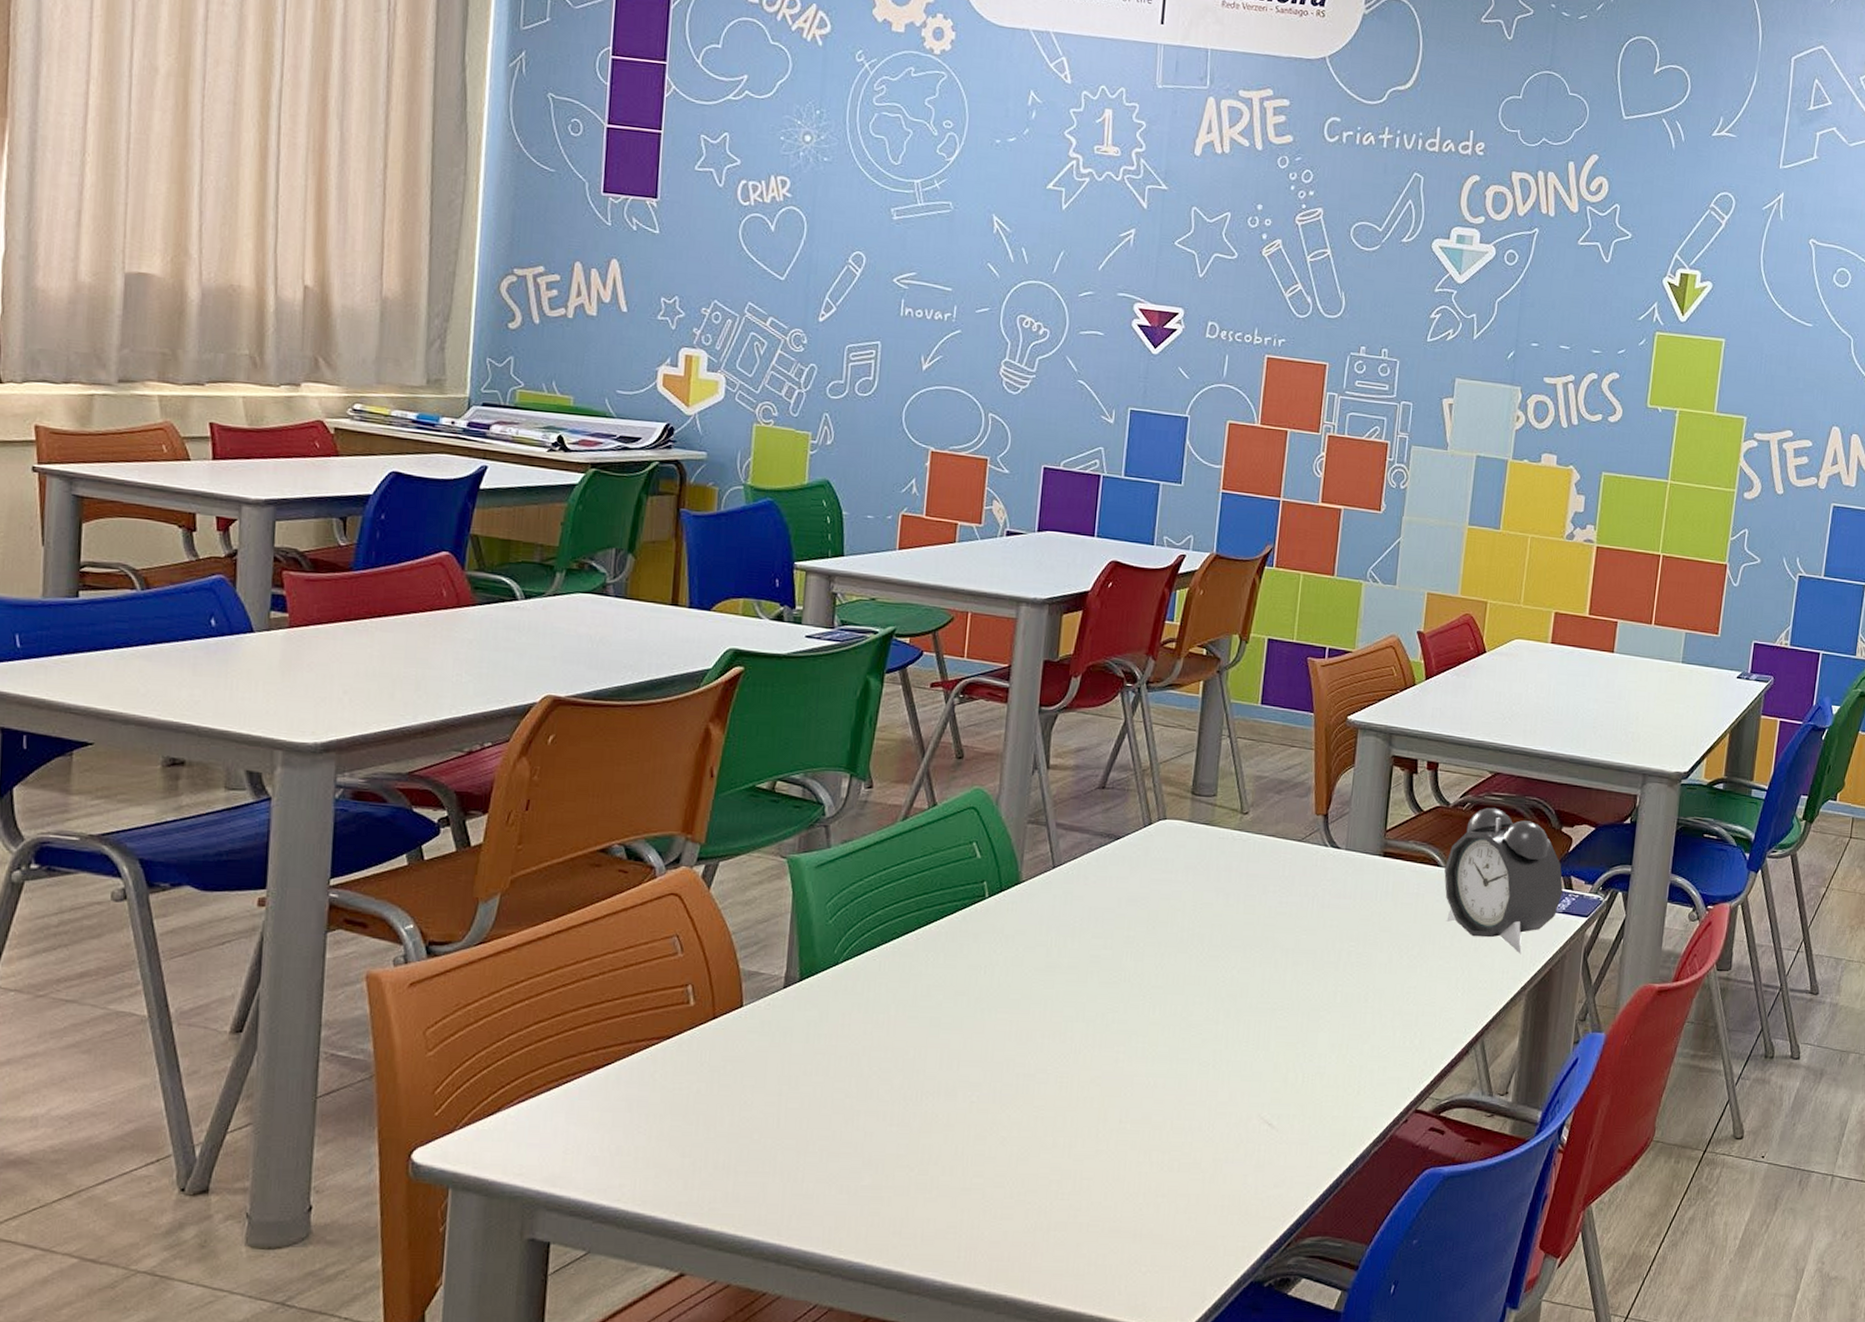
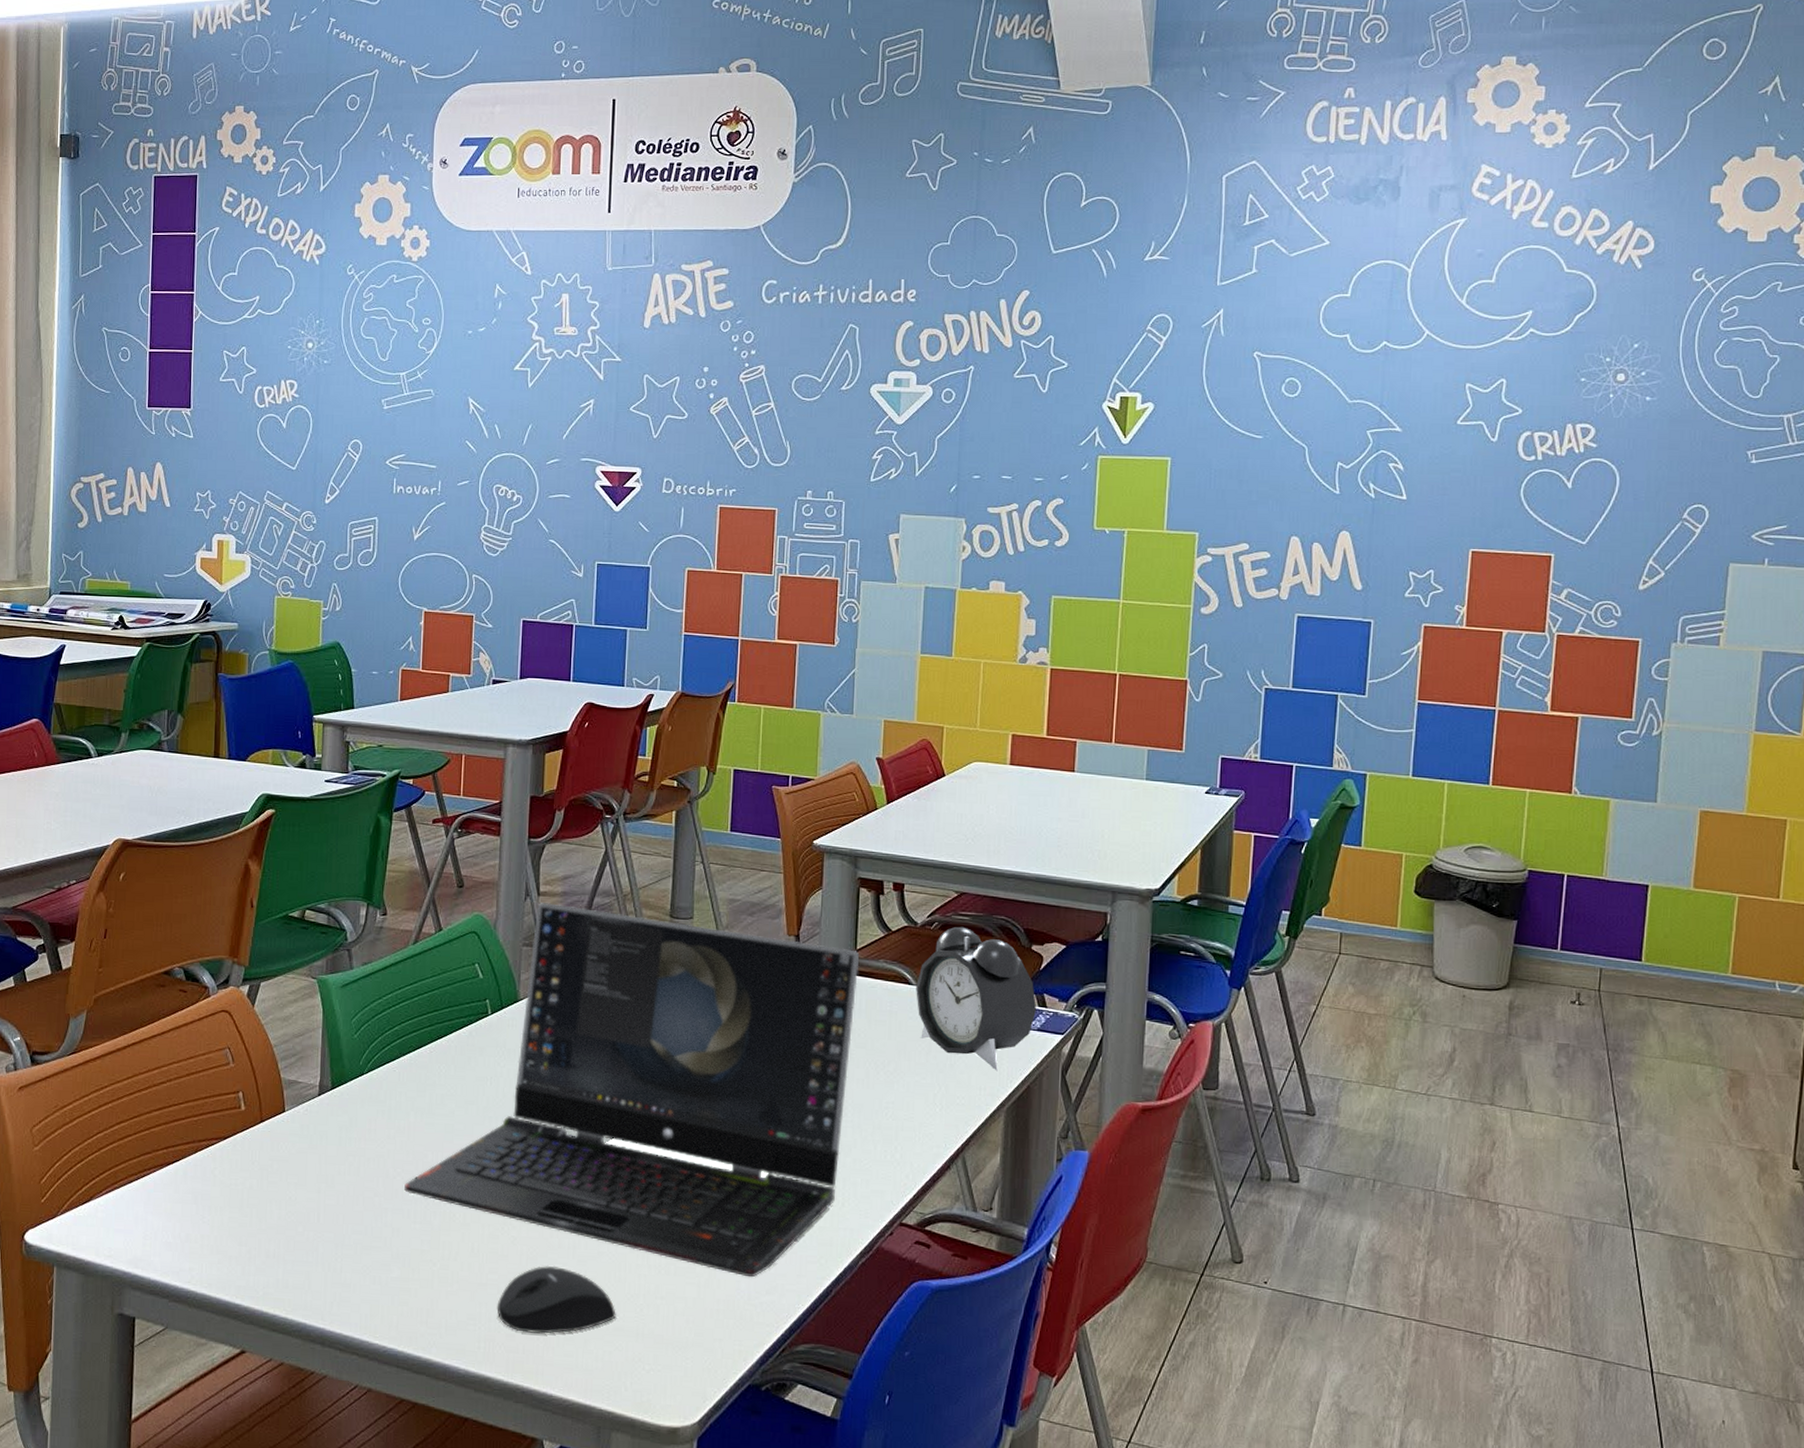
laptop computer: none [880,776,1389,1171] -> present [404,902,860,1278]
mouse: none [980,1166,1113,1239] -> present [497,1265,616,1334]

